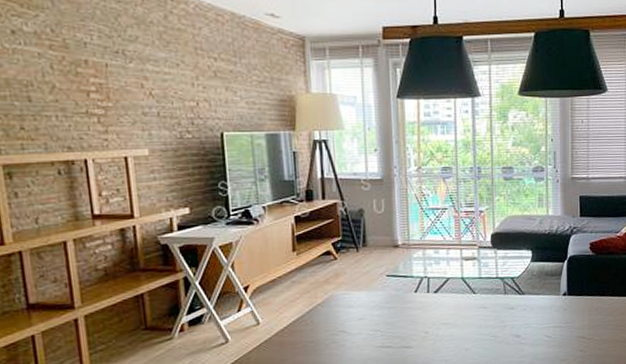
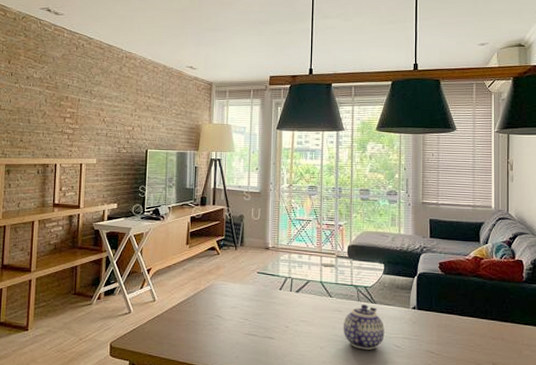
teapot: none [489,297,534,345] -> present [343,305,385,350]

